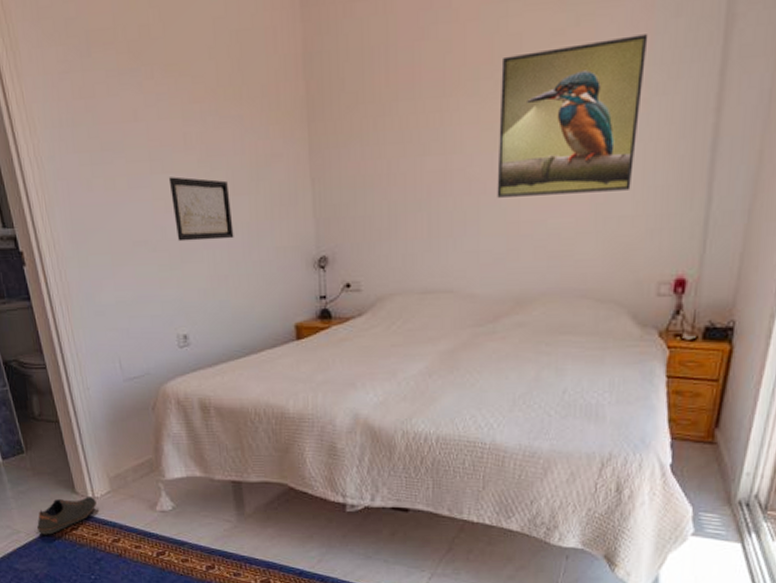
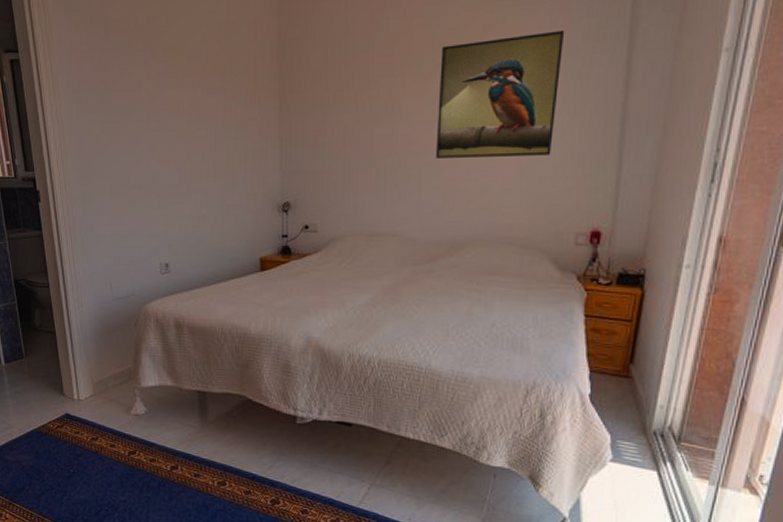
shoe: present [36,497,97,535] -> none [27,399,80,431]
wall art: present [168,176,234,242] -> none [162,134,213,186]

